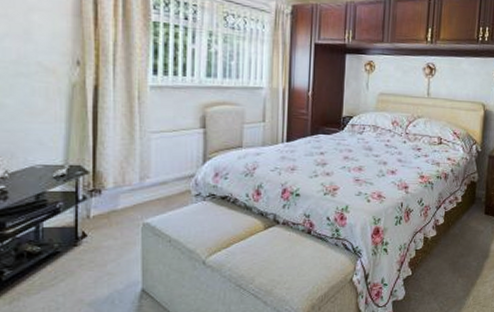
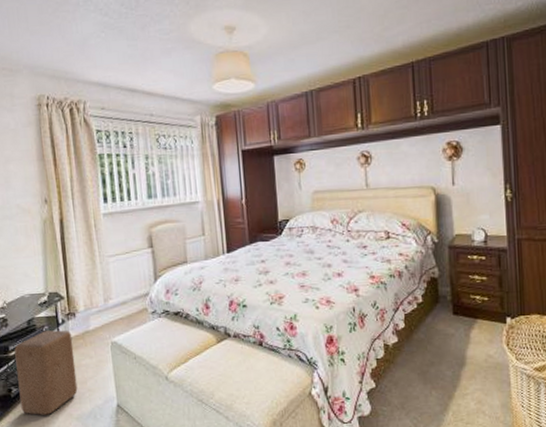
stool: none [13,207,94,301] -> present [14,330,78,415]

